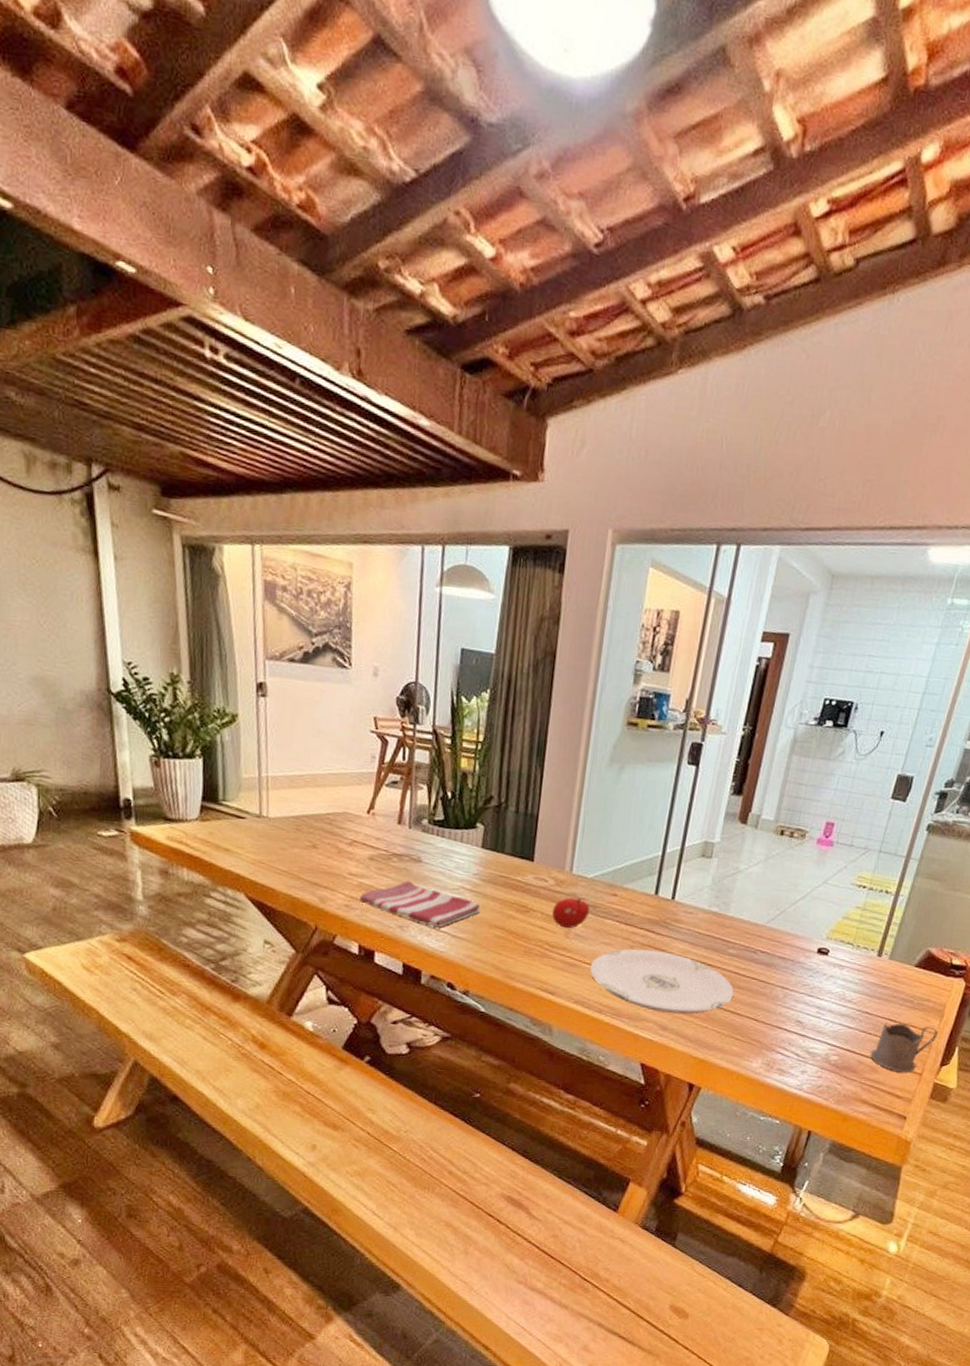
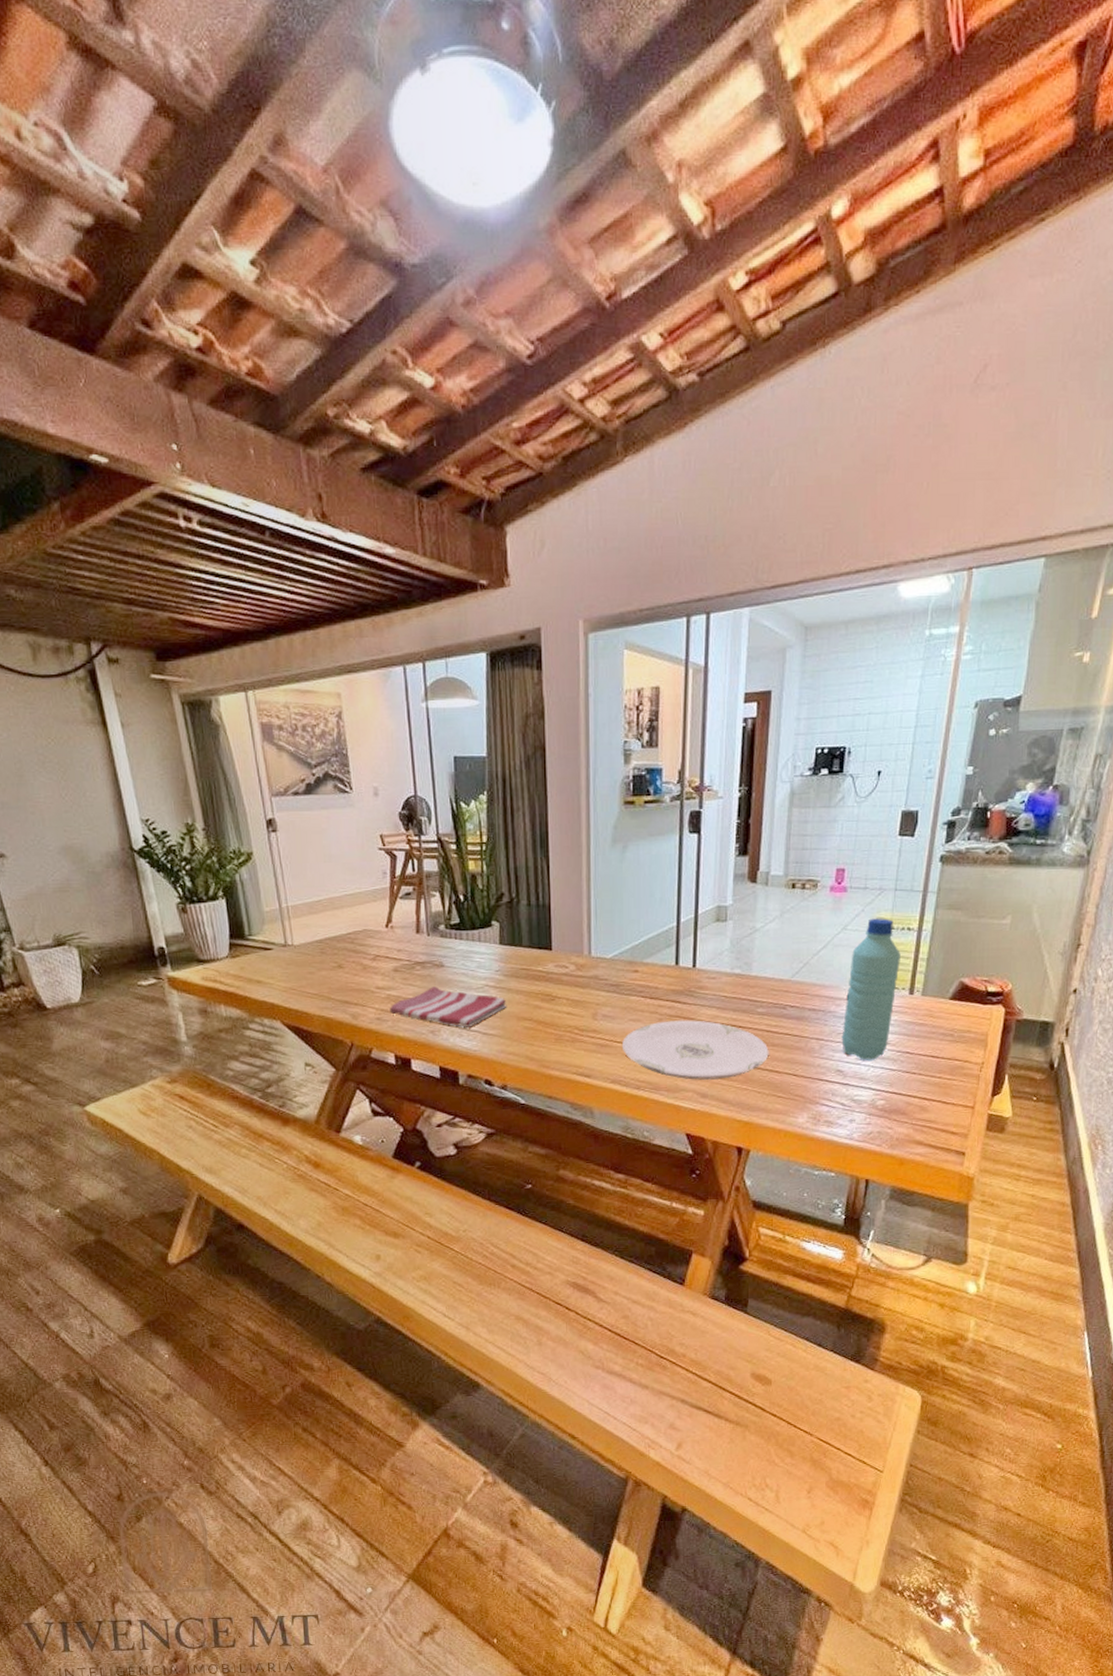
fruit: present [552,897,590,929] -> none [577,979,614,1011]
water bottle: none [805,876,875,1016] -> present [841,918,901,1060]
tea glass holder: present [870,1023,938,1073] -> none [917,1057,984,1109]

